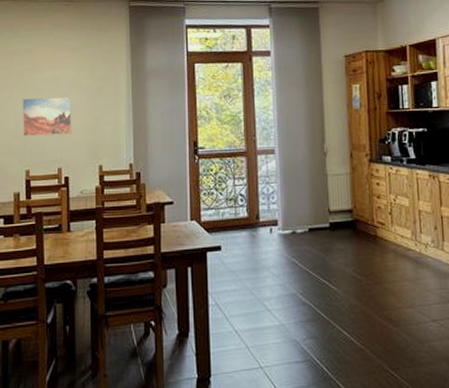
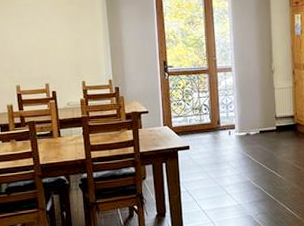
wall art: present [22,97,71,136] -> none [7,22,55,56]

